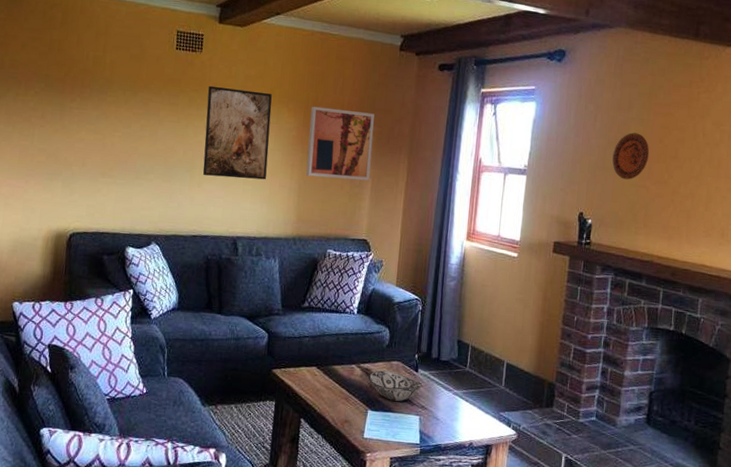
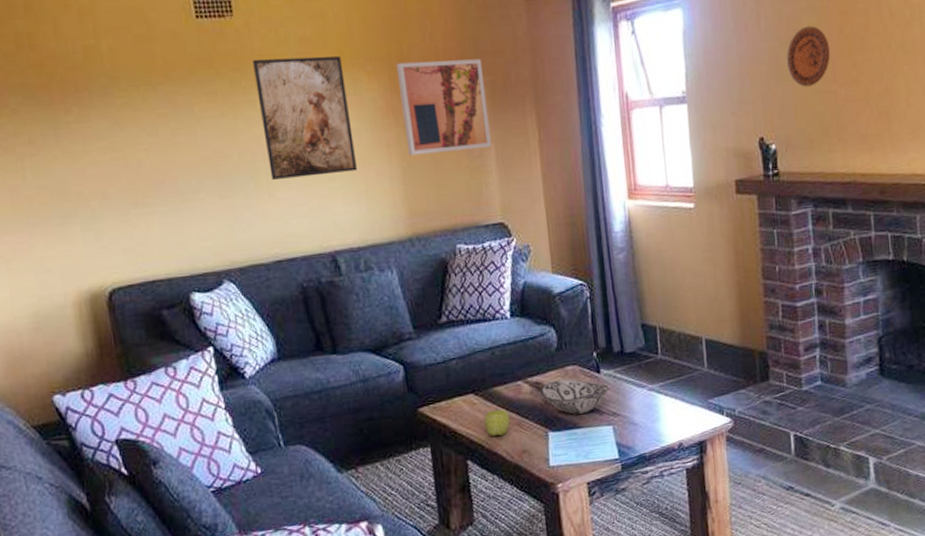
apple: none [319,383,340,405] -> present [484,409,510,436]

